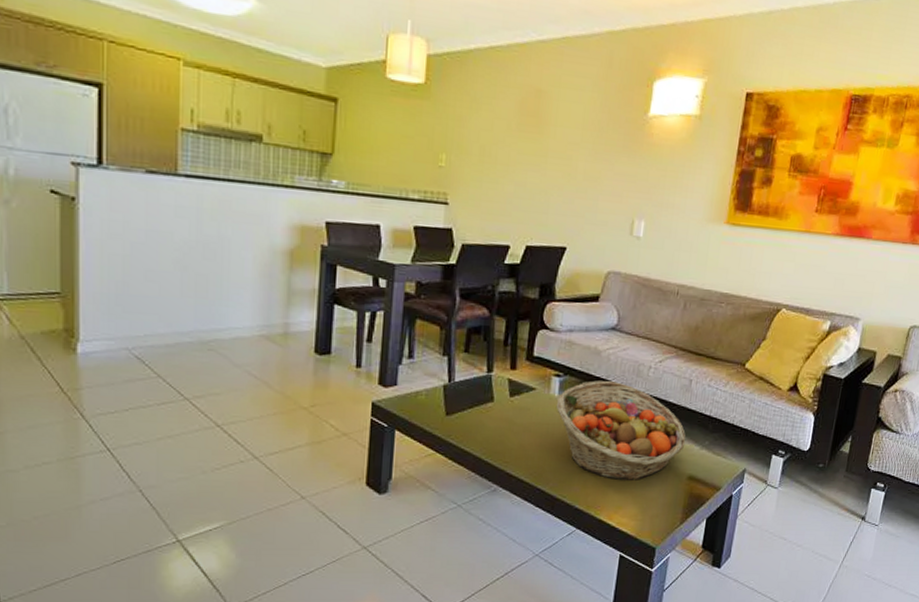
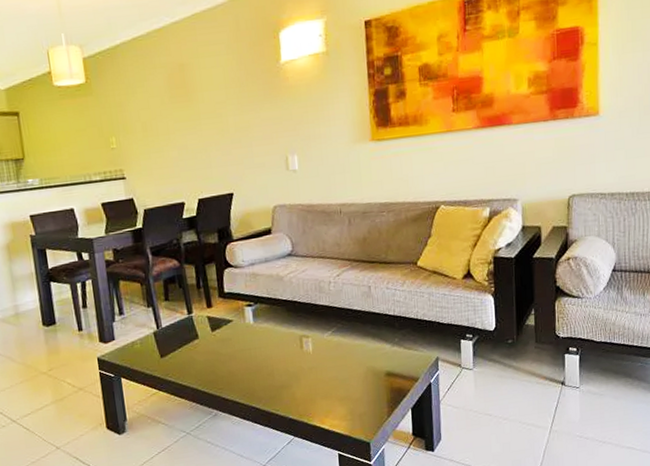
fruit basket: present [556,381,686,480] -> none [253,301,377,388]

